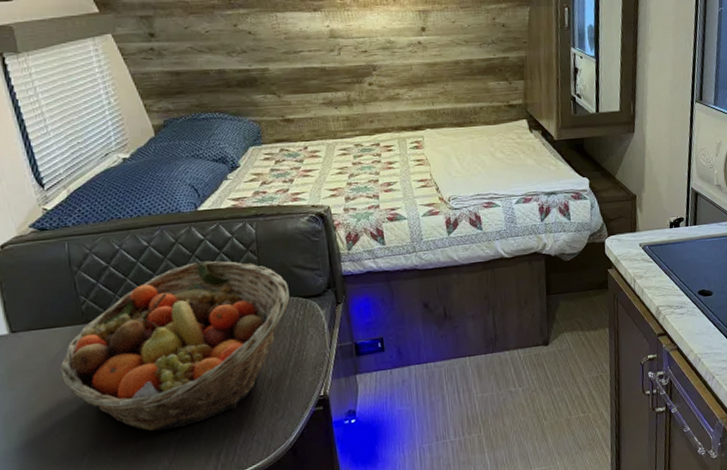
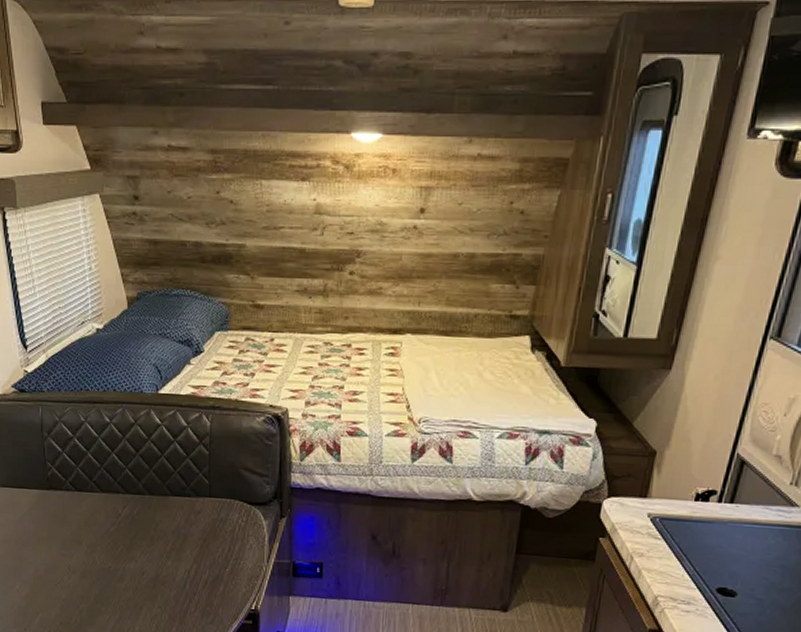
fruit basket: present [60,261,290,431] -> none [25,447,235,609]

